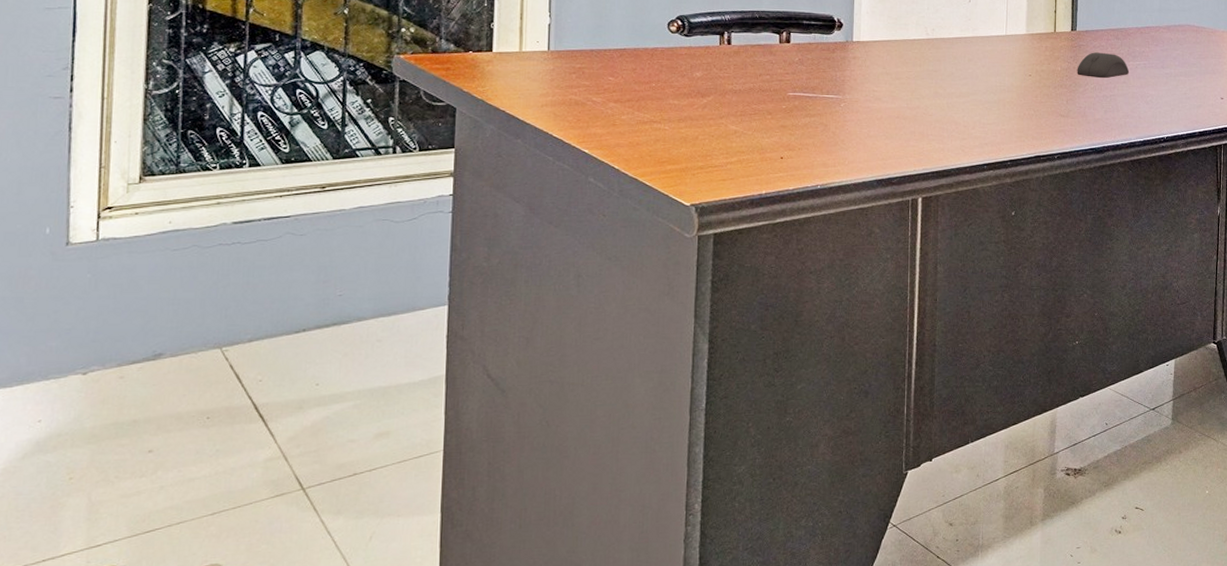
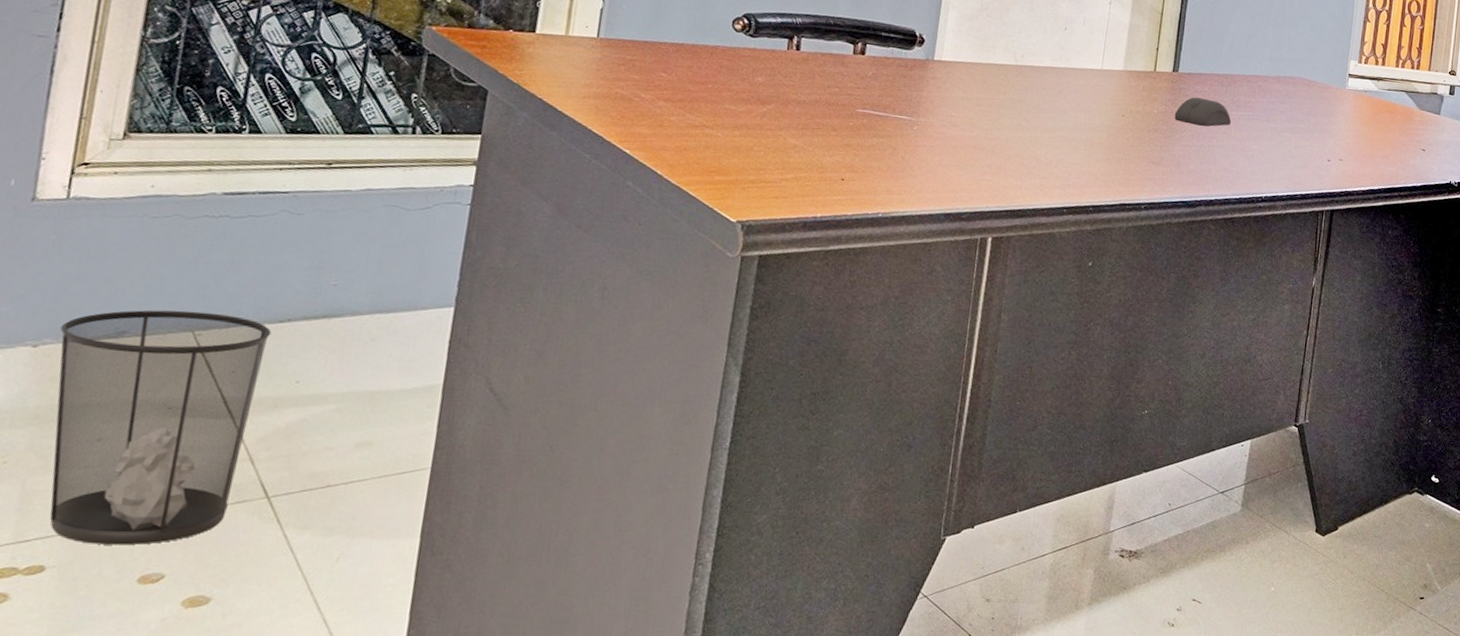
waste bin: none [104,330,289,544] -> present [49,309,272,546]

